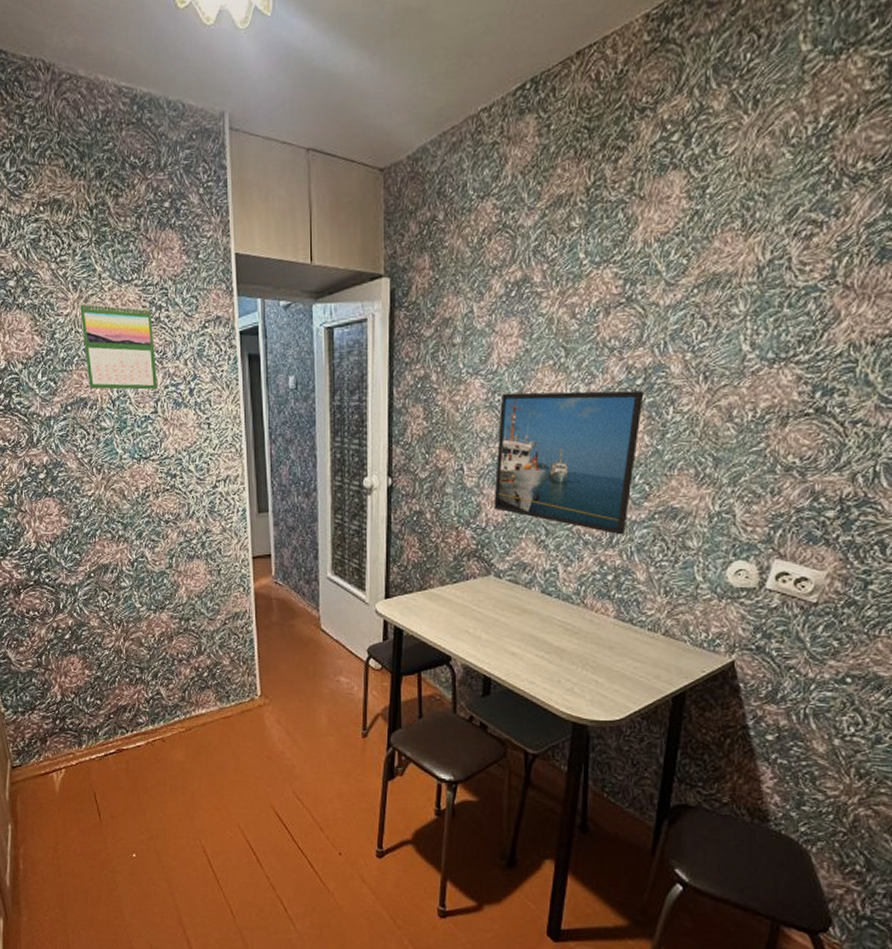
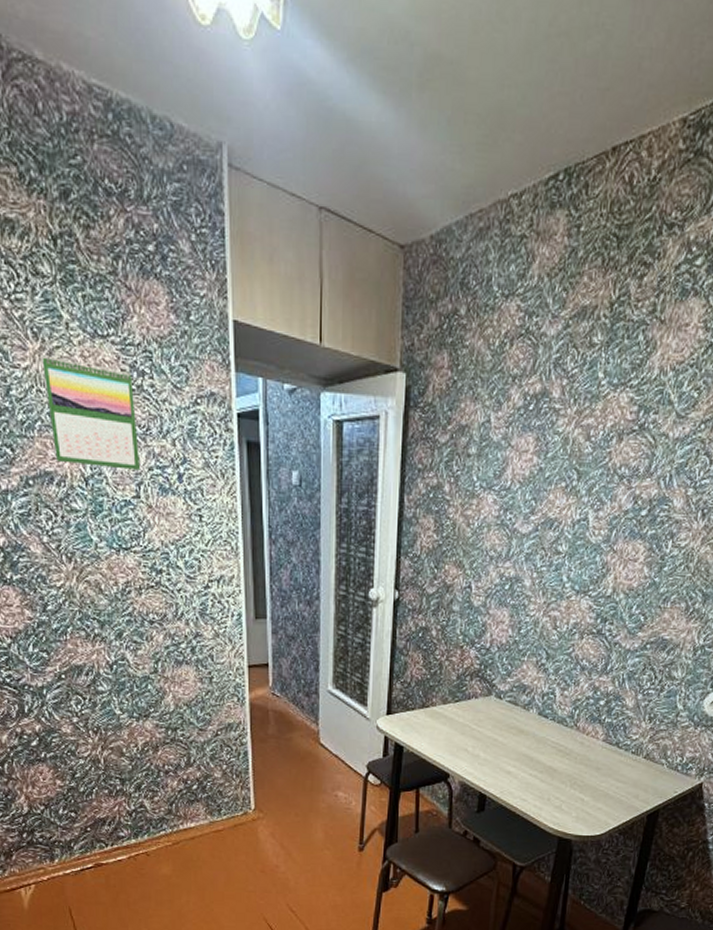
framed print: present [494,390,644,535] -> none [499,512,648,663]

